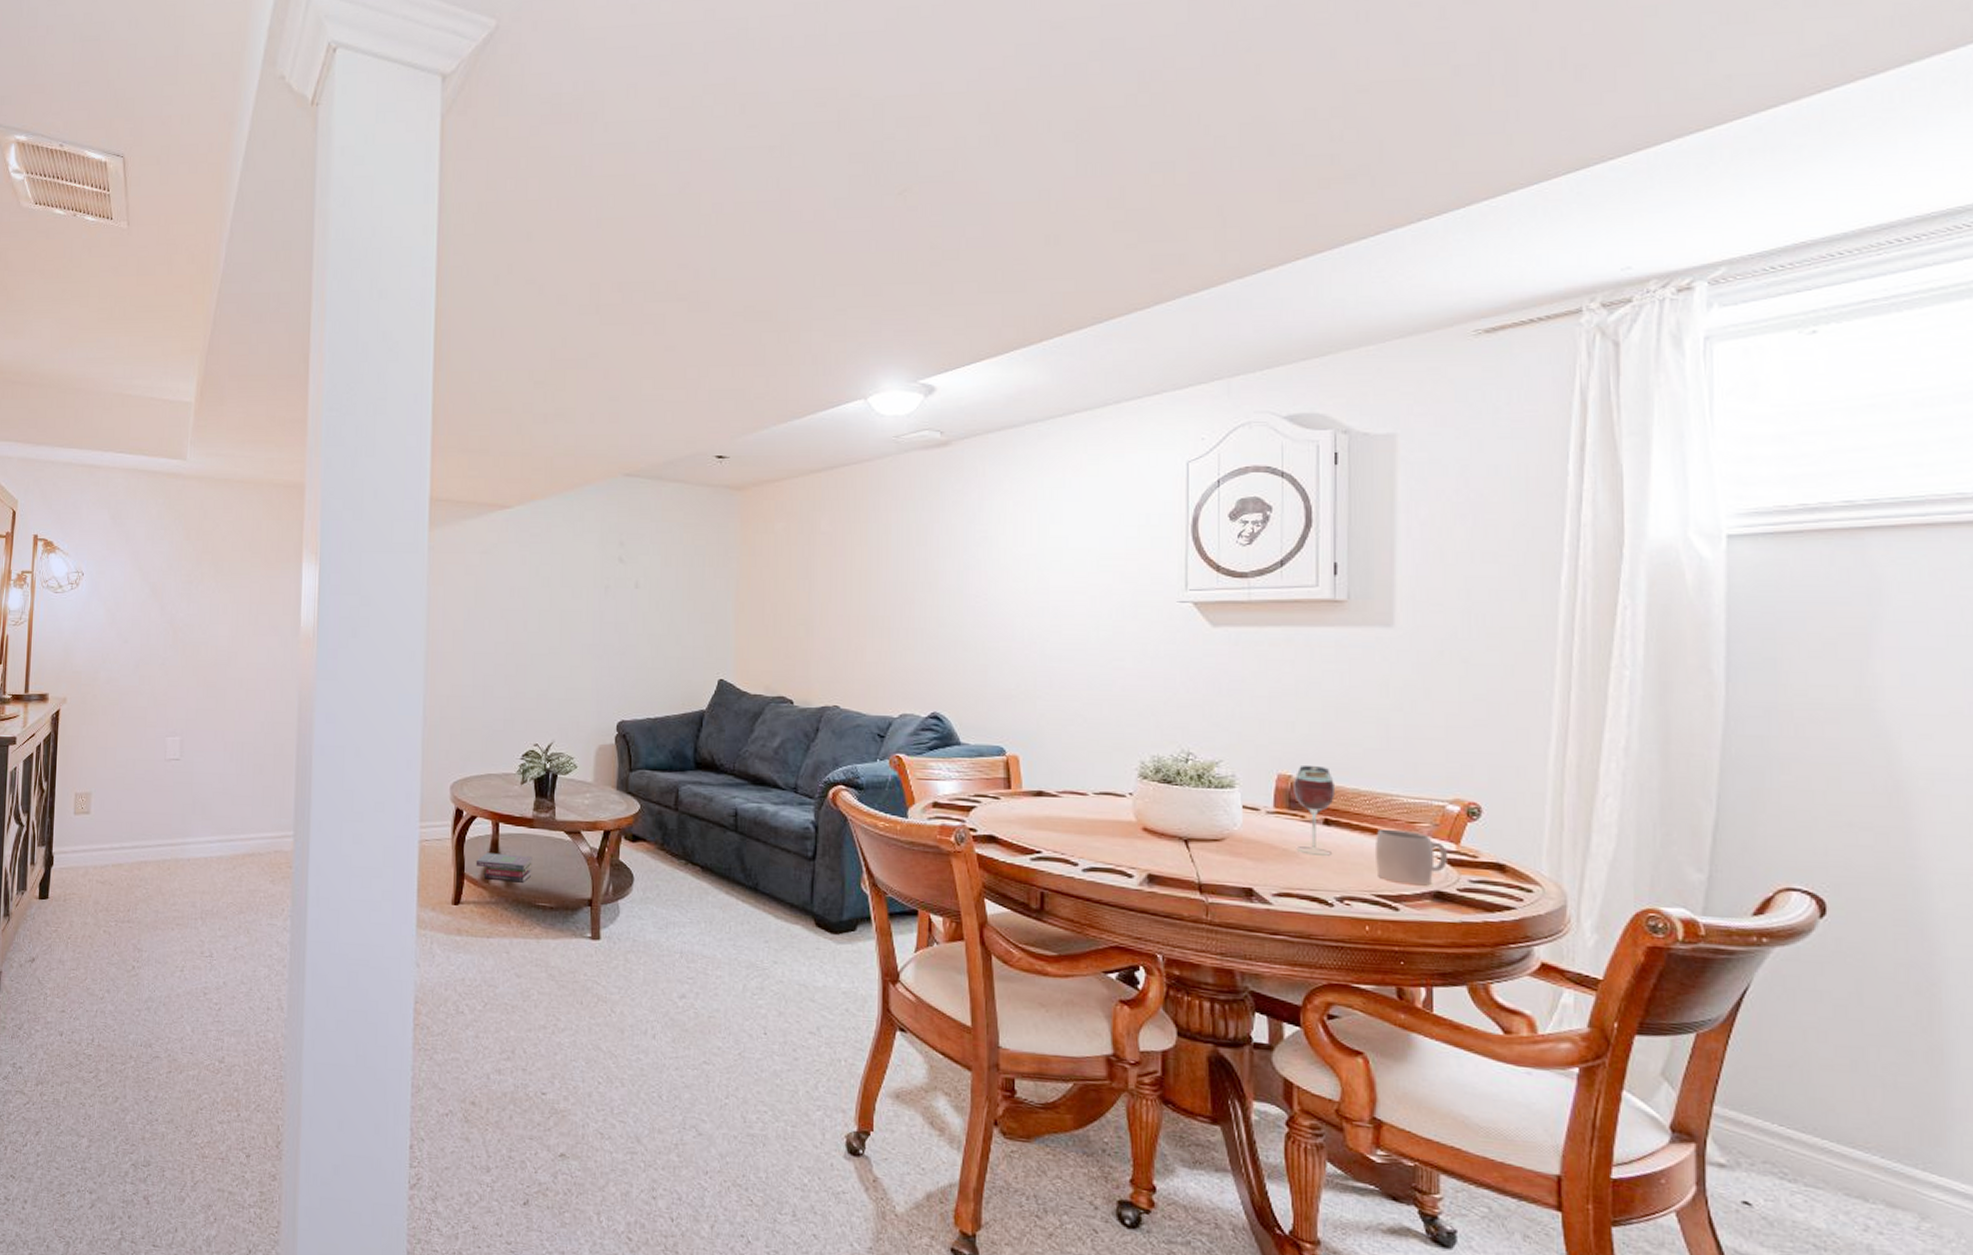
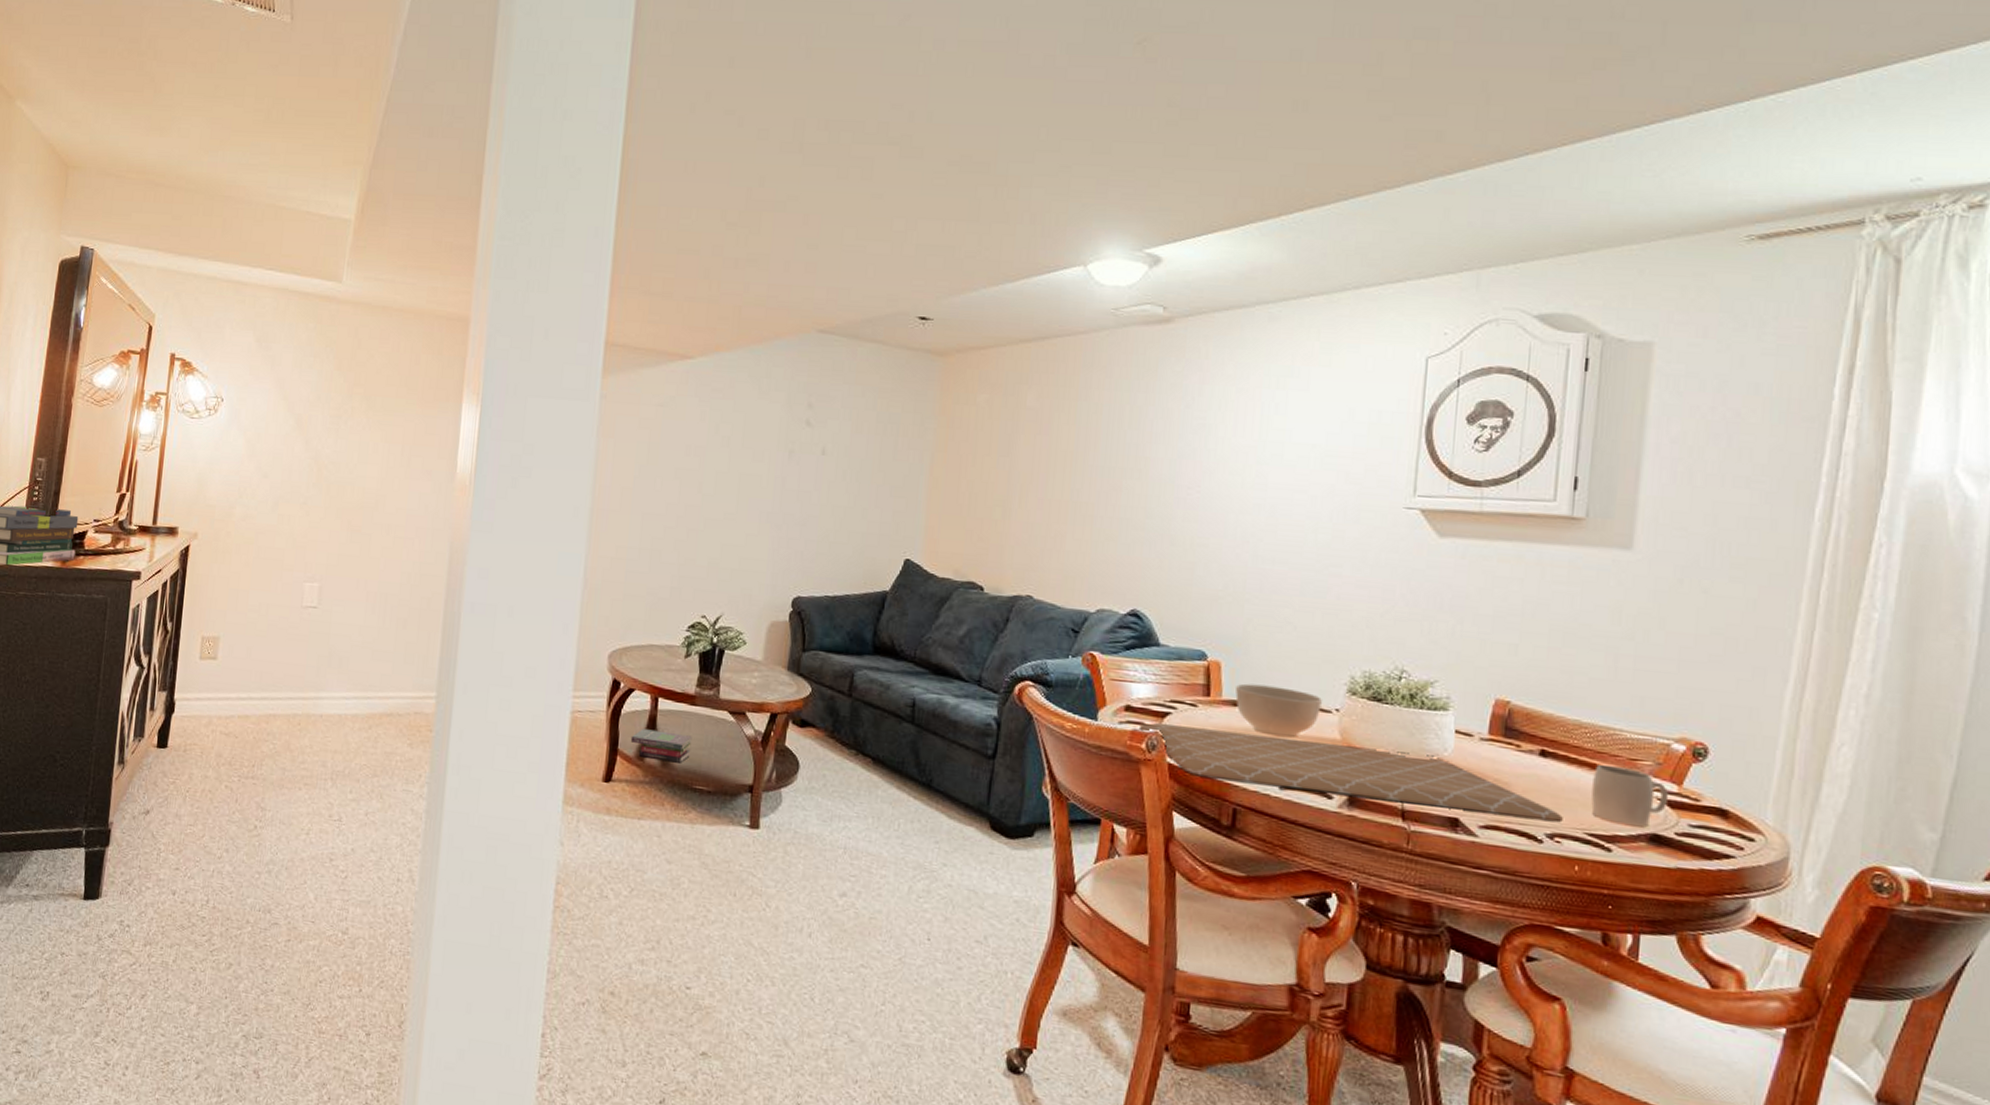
placemat: none [946,817,1350,886] -> present [1138,723,1563,822]
bowl: none [1035,774,1117,823] -> present [1235,683,1323,738]
wineglass: present [1294,764,1336,857] -> none [1508,691,1556,791]

